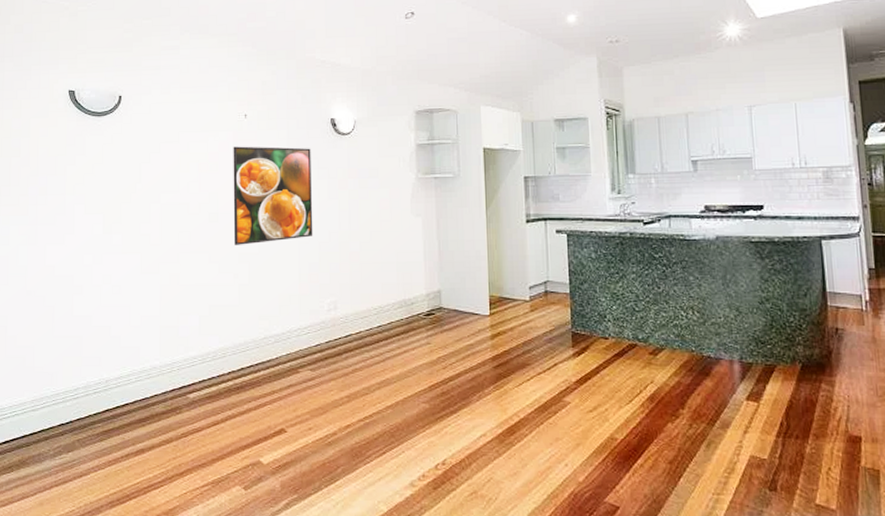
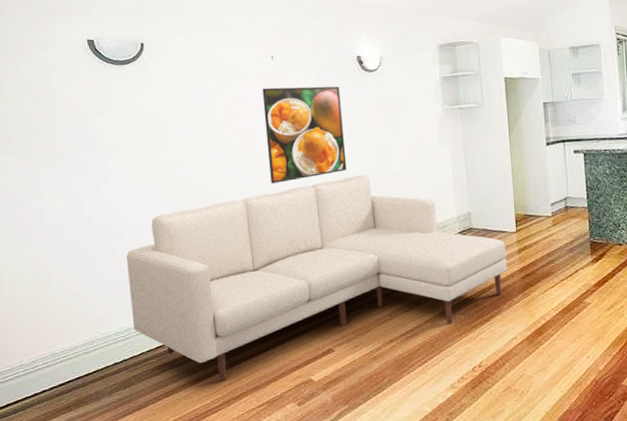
sofa: none [83,243,479,455] -> present [126,175,508,382]

